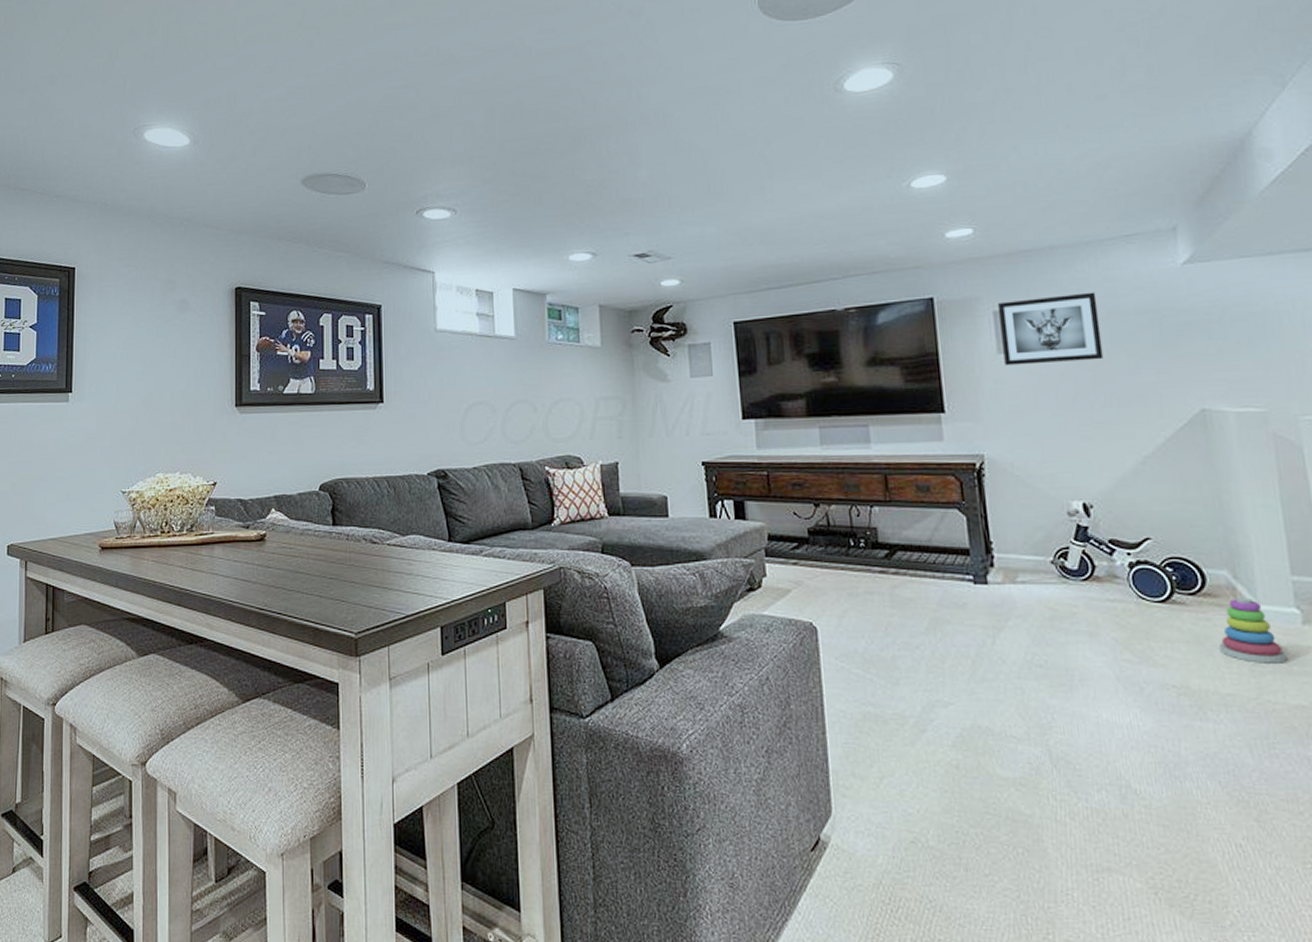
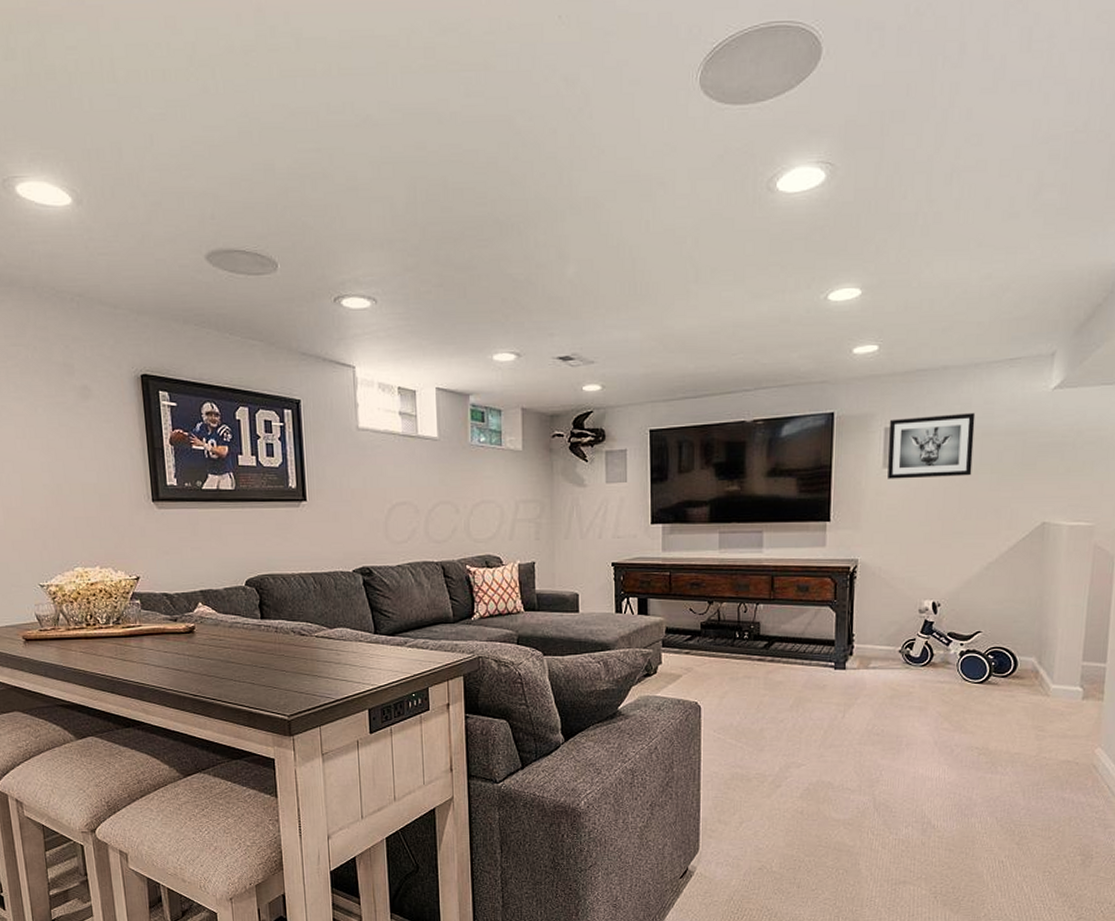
stacking toy: present [1219,597,1288,663] -> none [1017,678,1066,730]

